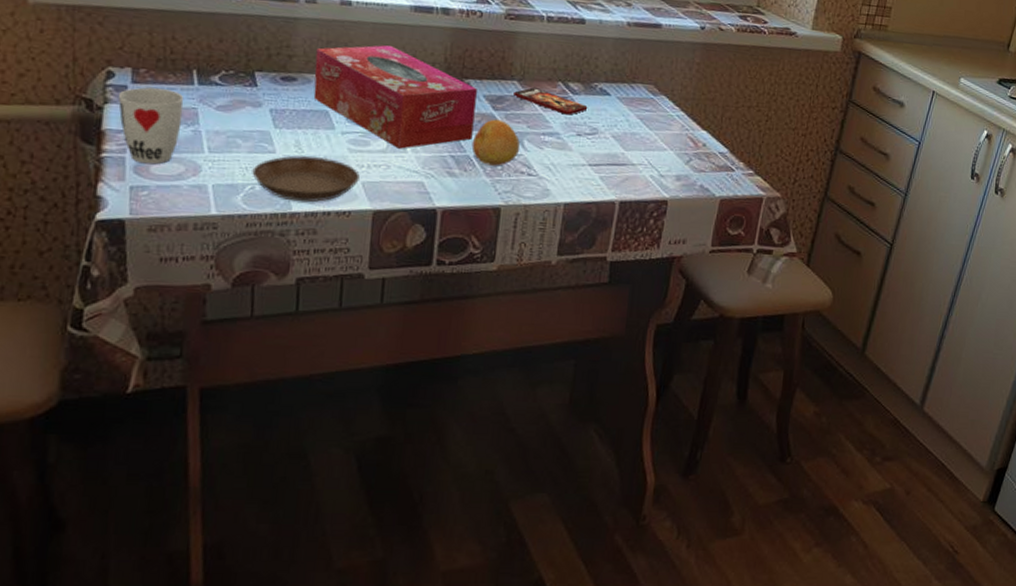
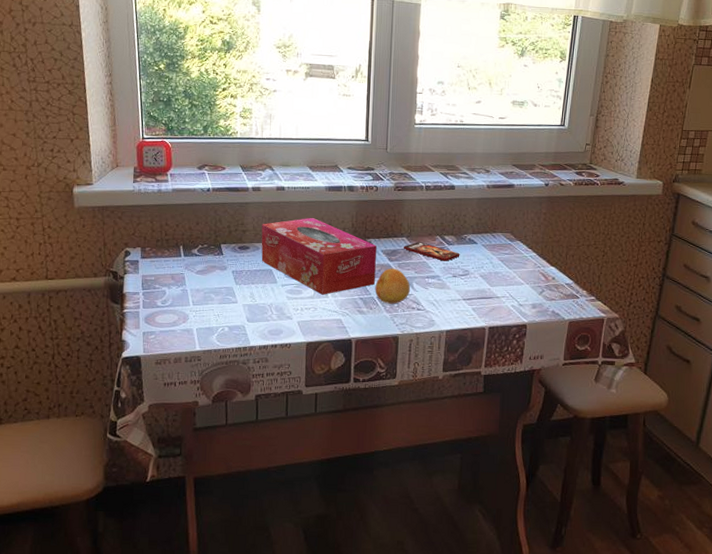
cup: present [118,87,185,164] -> none [133,261,175,316]
saucer: present [252,156,360,203] -> none [222,304,296,339]

